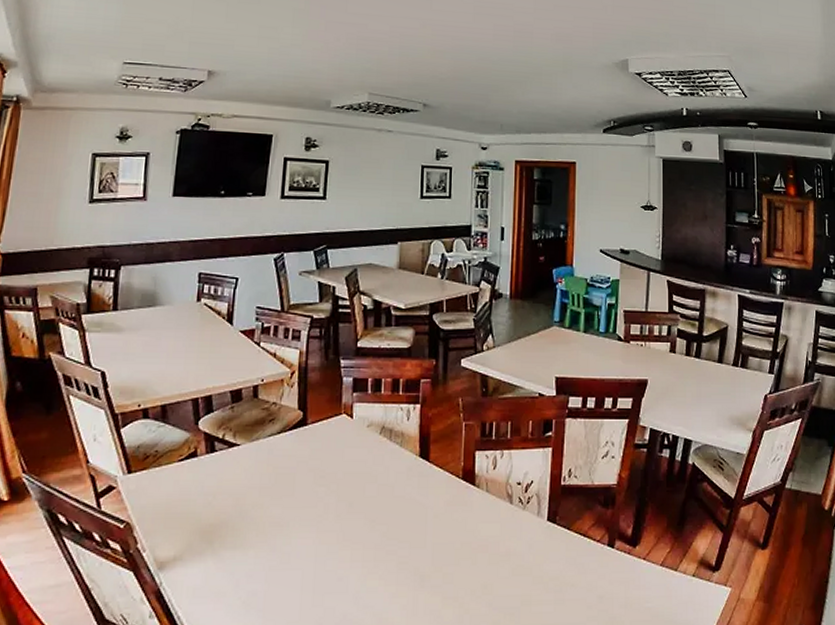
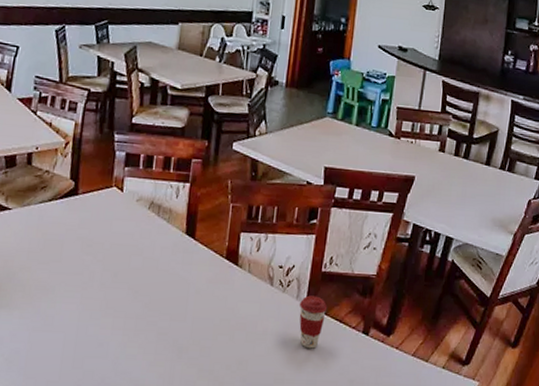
coffee cup: none [540,511,570,566] -> present [299,295,328,349]

